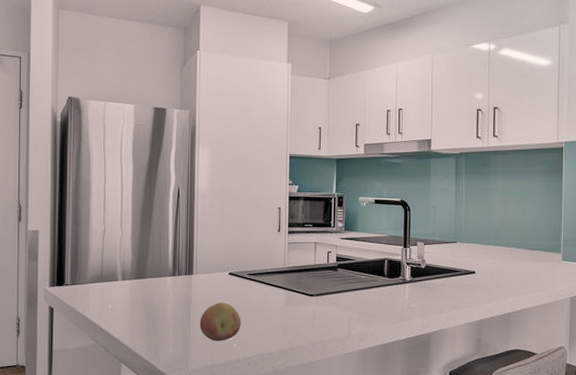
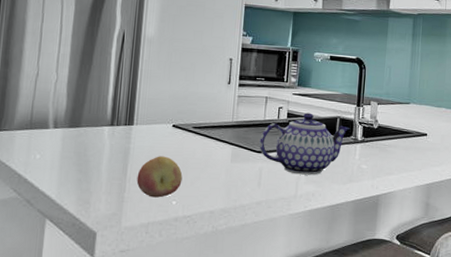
teapot: none [311,256,398,316] -> present [259,113,350,175]

